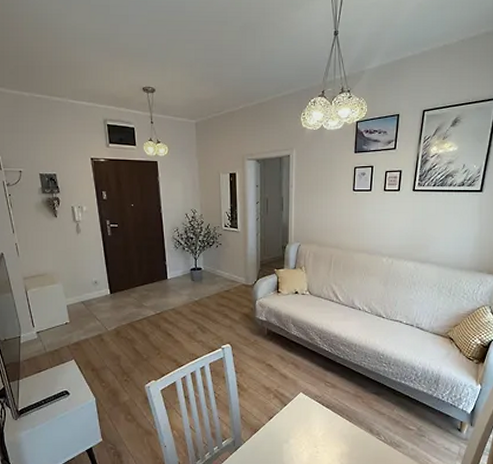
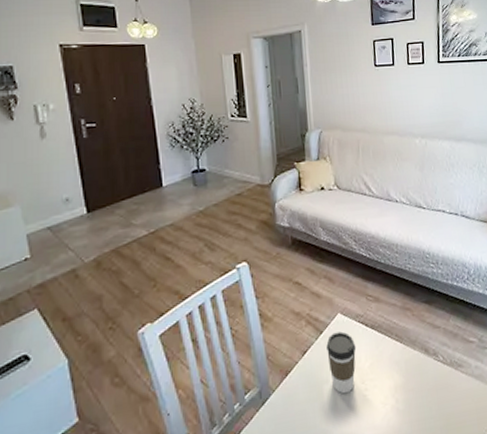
coffee cup: none [289,406,313,453] -> present [326,331,357,394]

